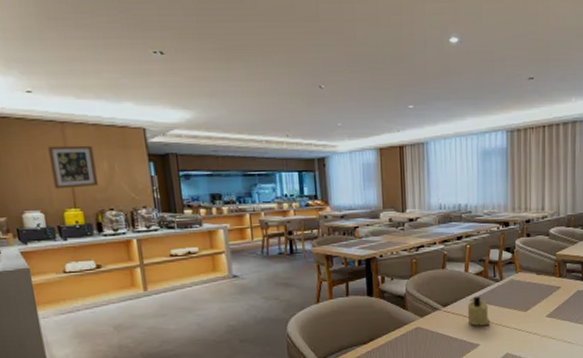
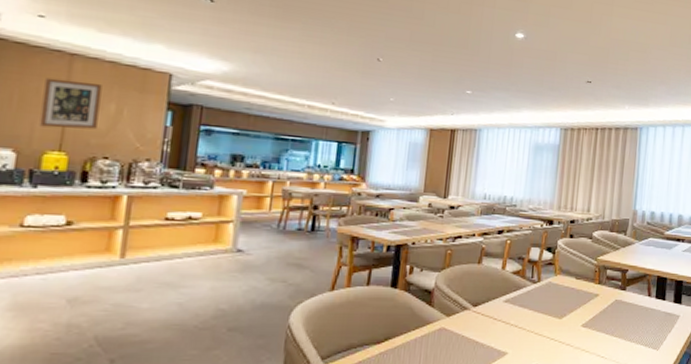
candle: present [467,296,491,326] -> none [498,297,523,331]

